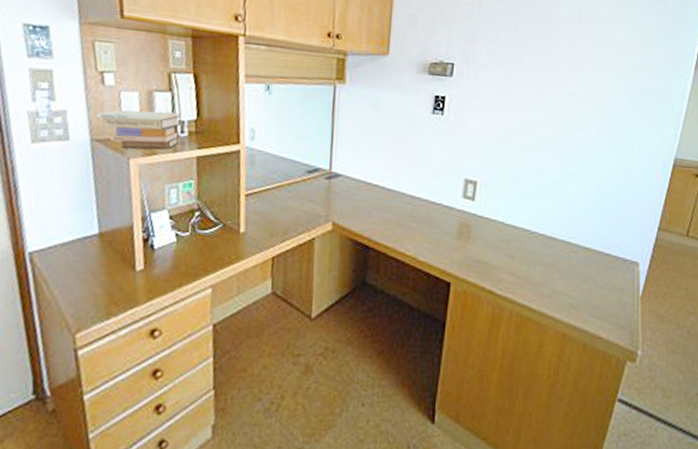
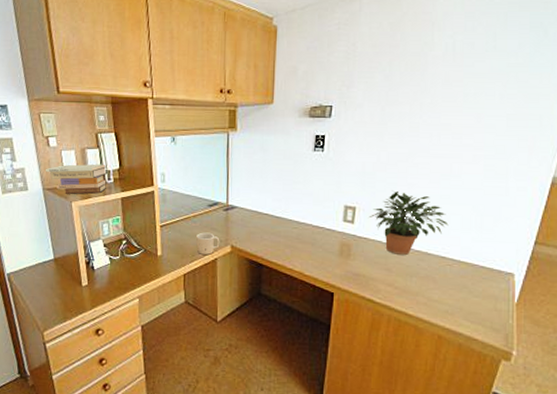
mug: none [289,204,320,233] -> present [196,232,220,255]
potted plant: none [490,164,574,239] -> present [368,190,449,255]

